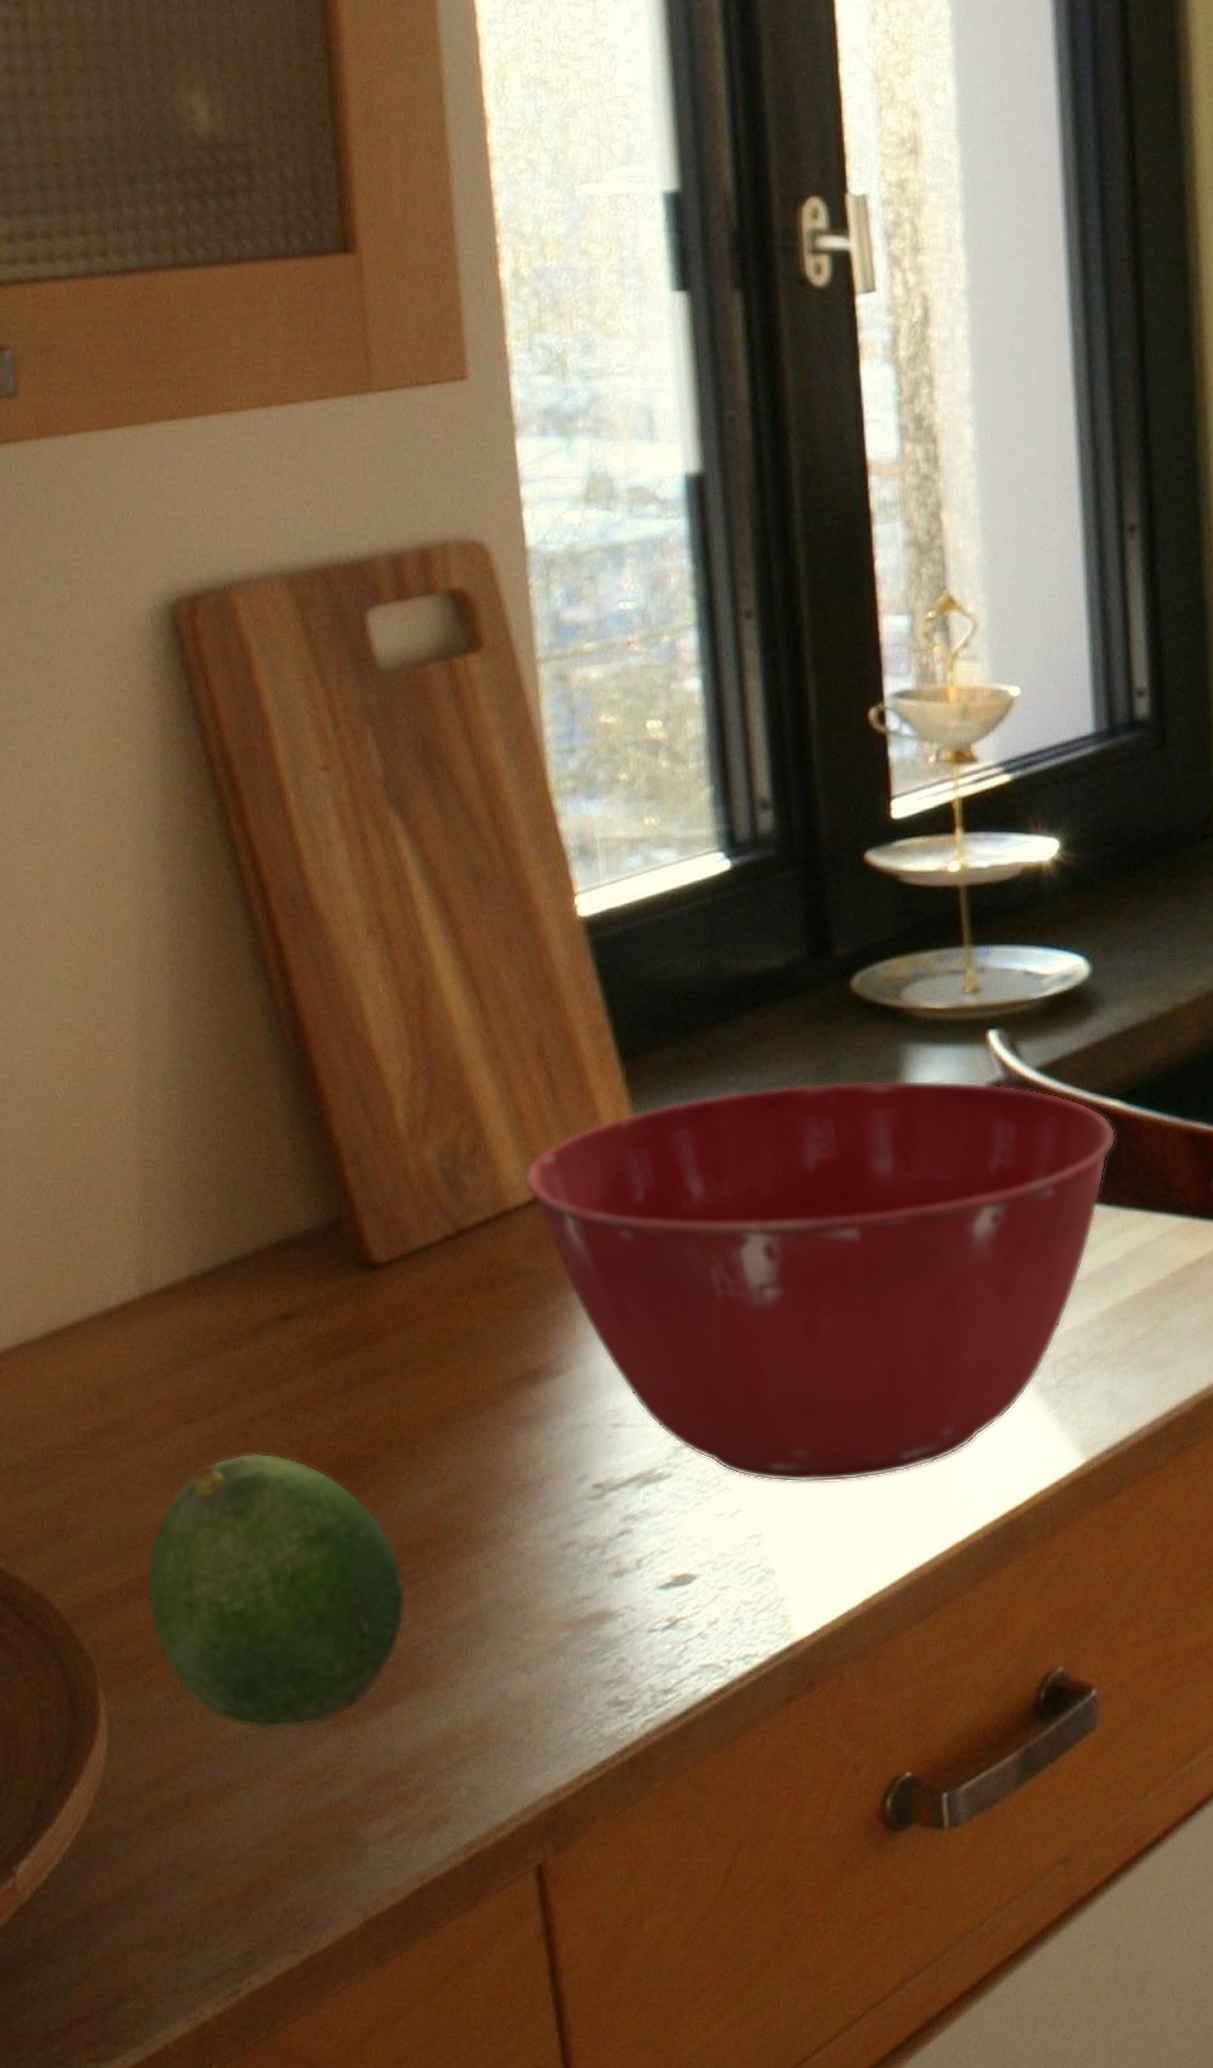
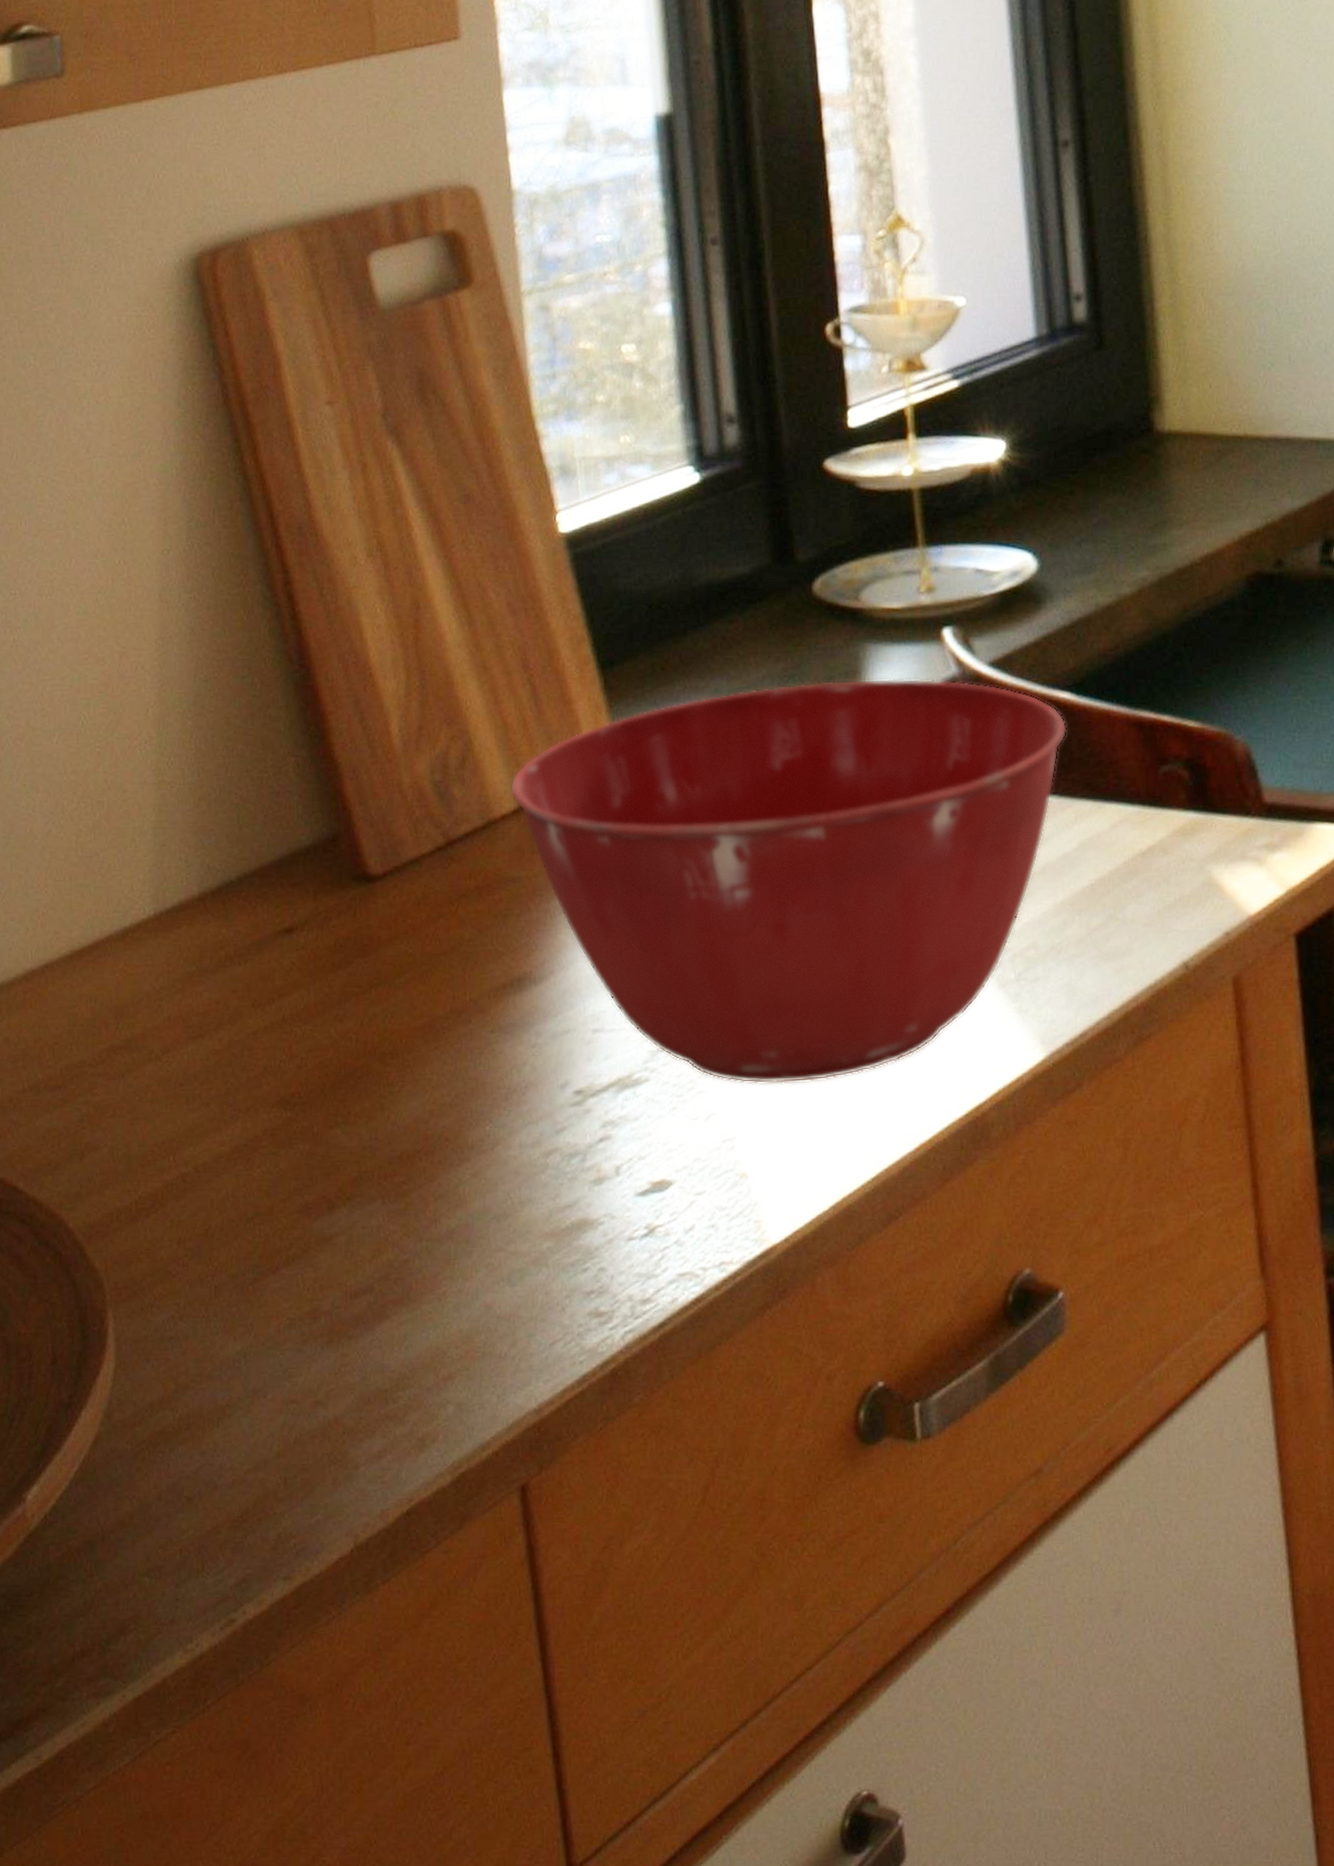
fruit: present [146,1453,406,1730] -> none [154,1067,397,1348]

